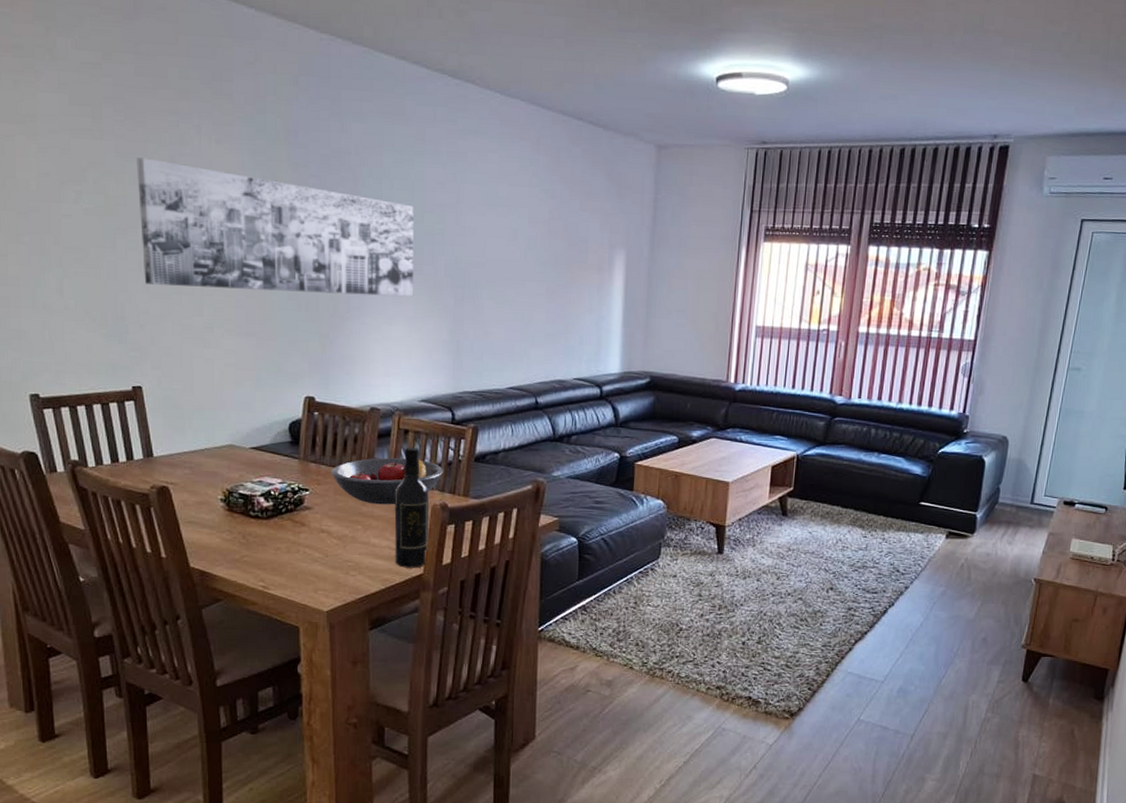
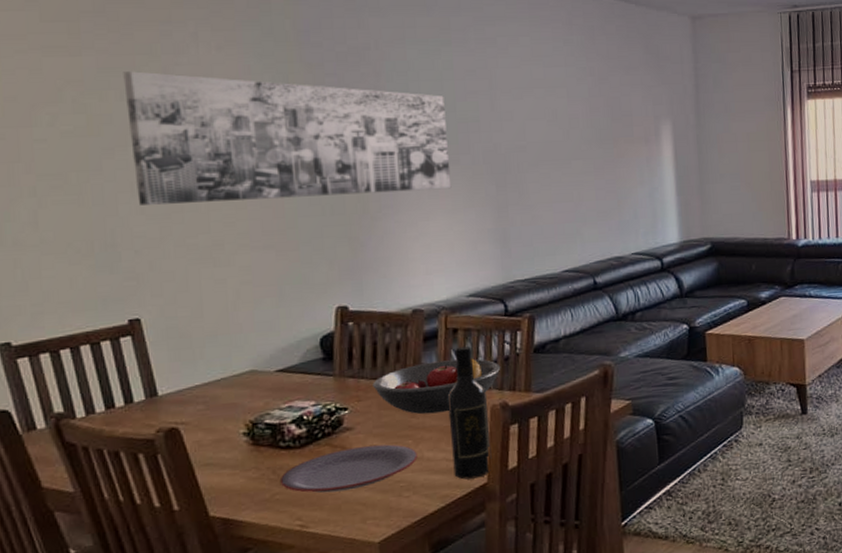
plate: none [248,525,365,562] -> present [279,444,418,493]

